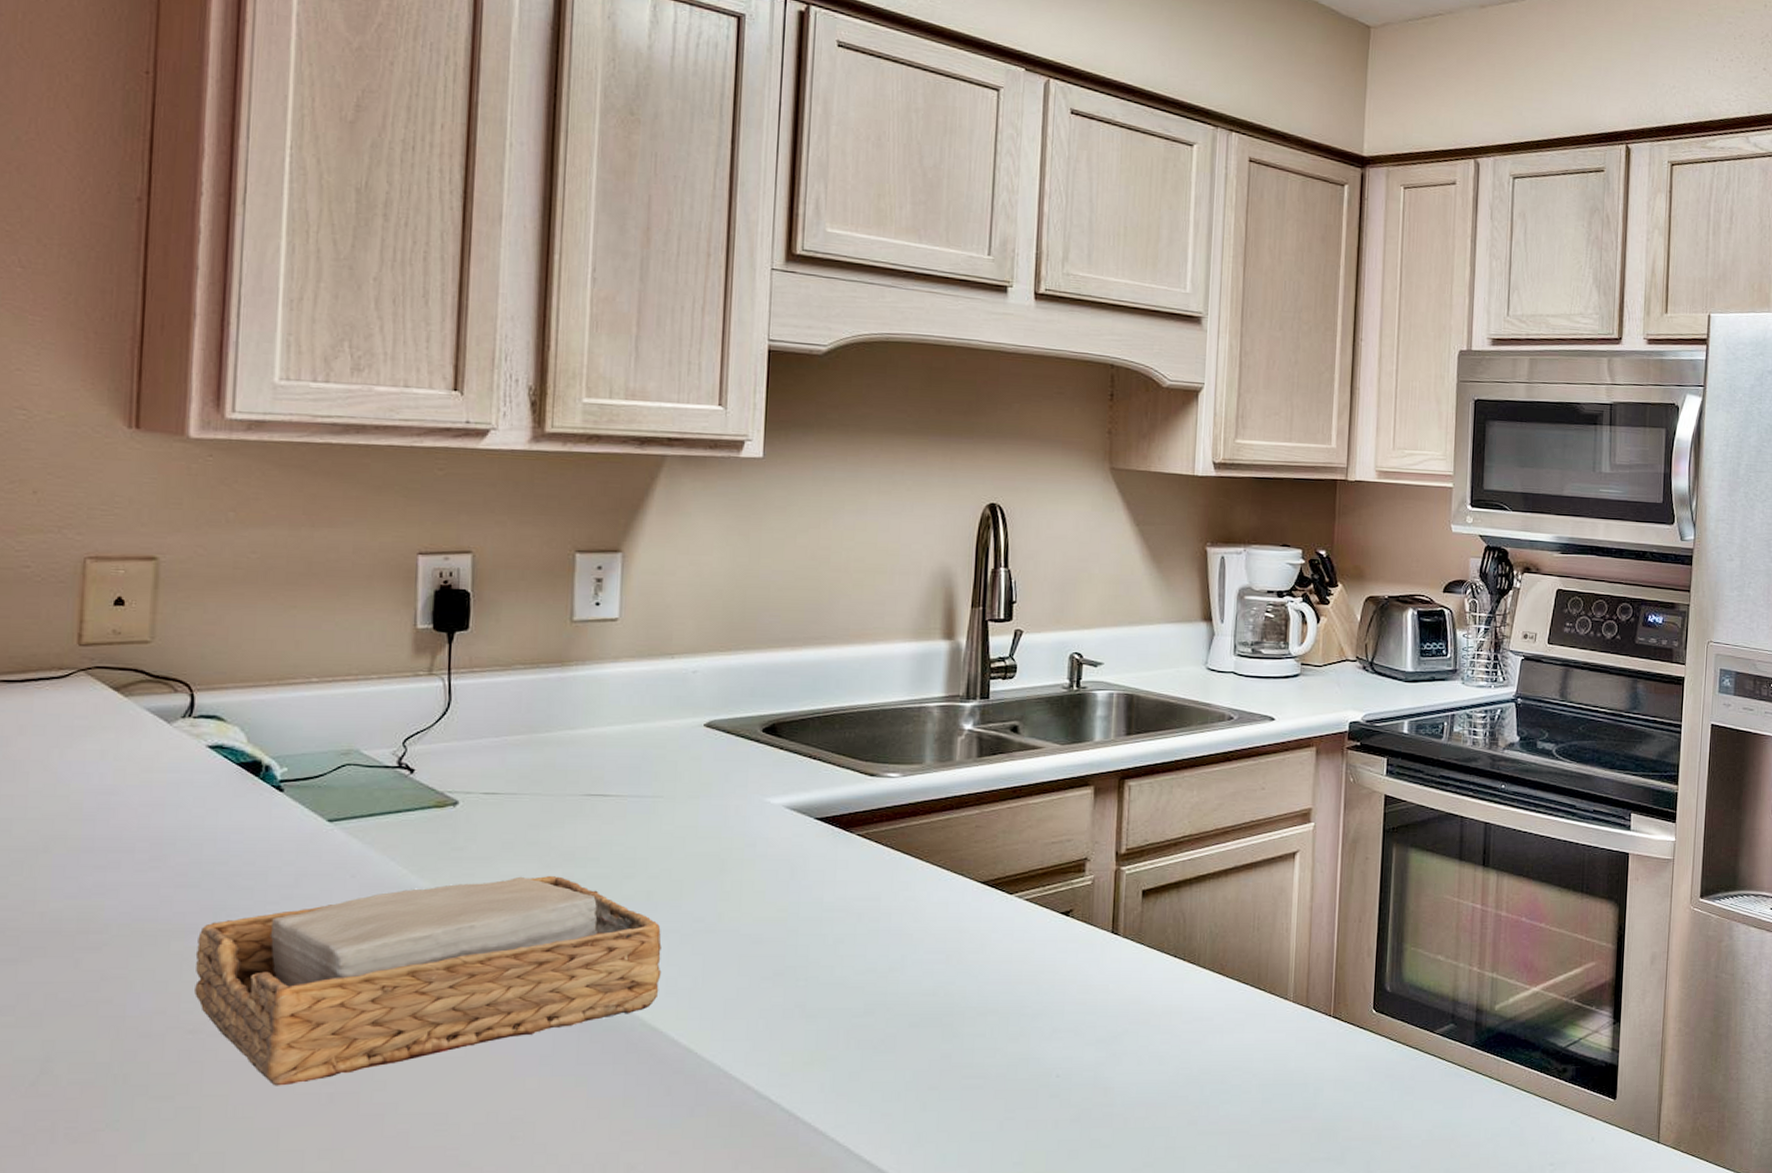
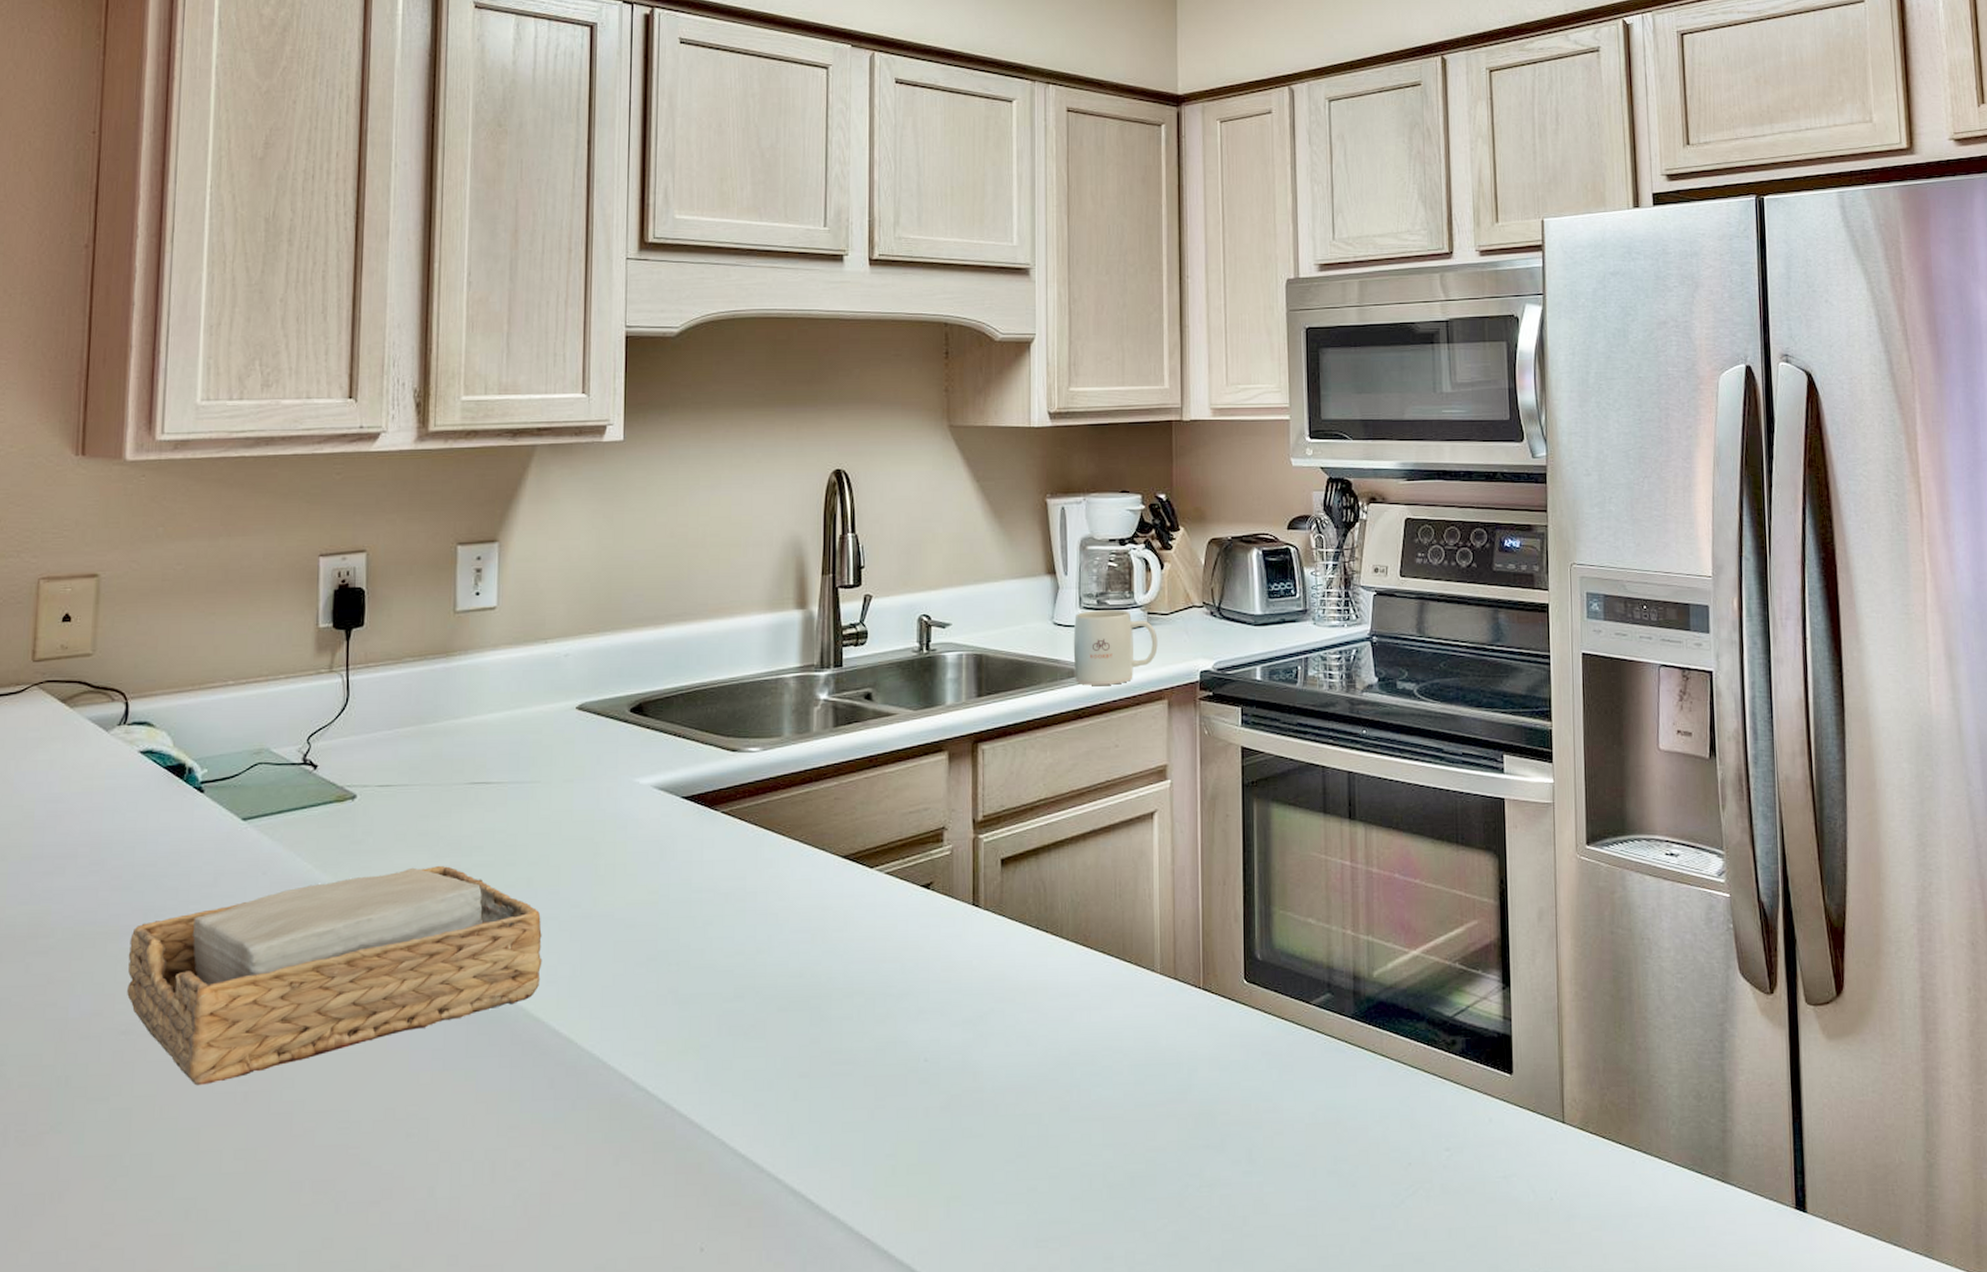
mug: none [1225,658,1310,731] -> present [1073,610,1158,685]

